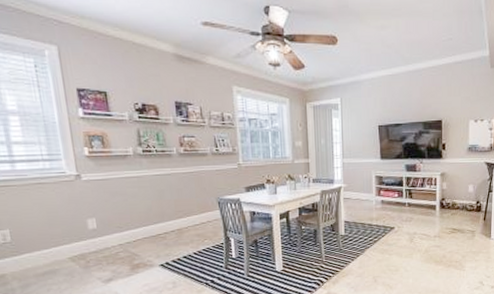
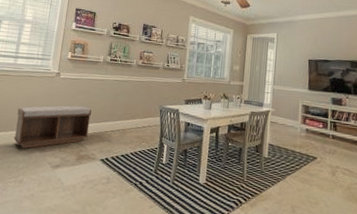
bench: none [37,209,139,269] -> present [13,105,92,149]

